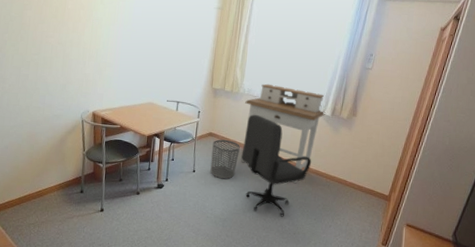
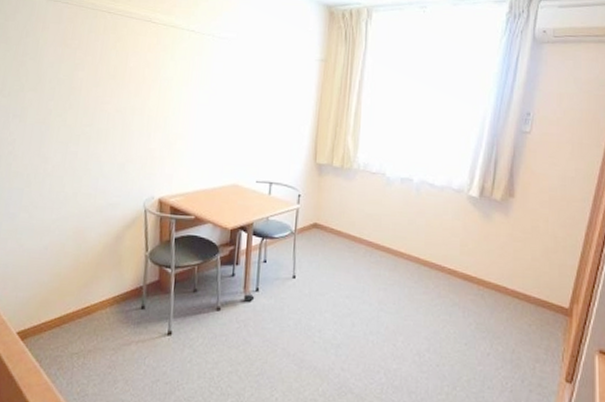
waste bin: present [210,139,240,179] -> none [316,232,356,288]
desk: present [241,83,326,184] -> none [358,155,471,293]
office chair: present [241,114,312,217] -> none [358,197,456,341]

